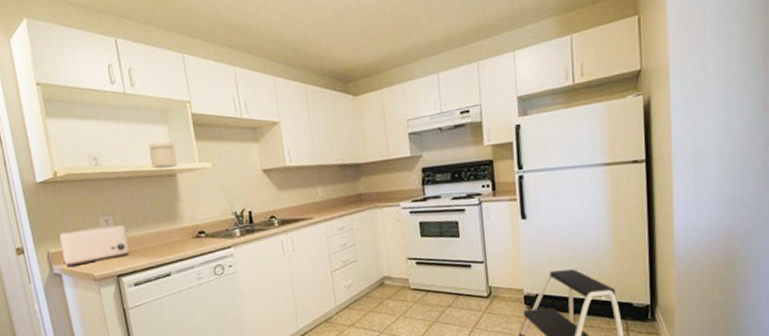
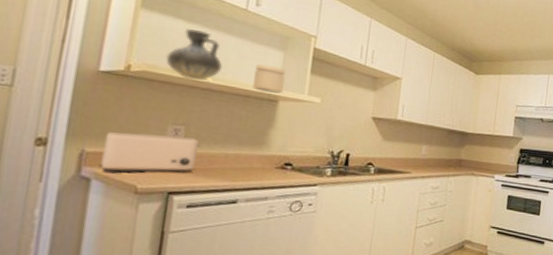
ceramic jug: none [78,124,124,173] -> present [165,29,223,80]

